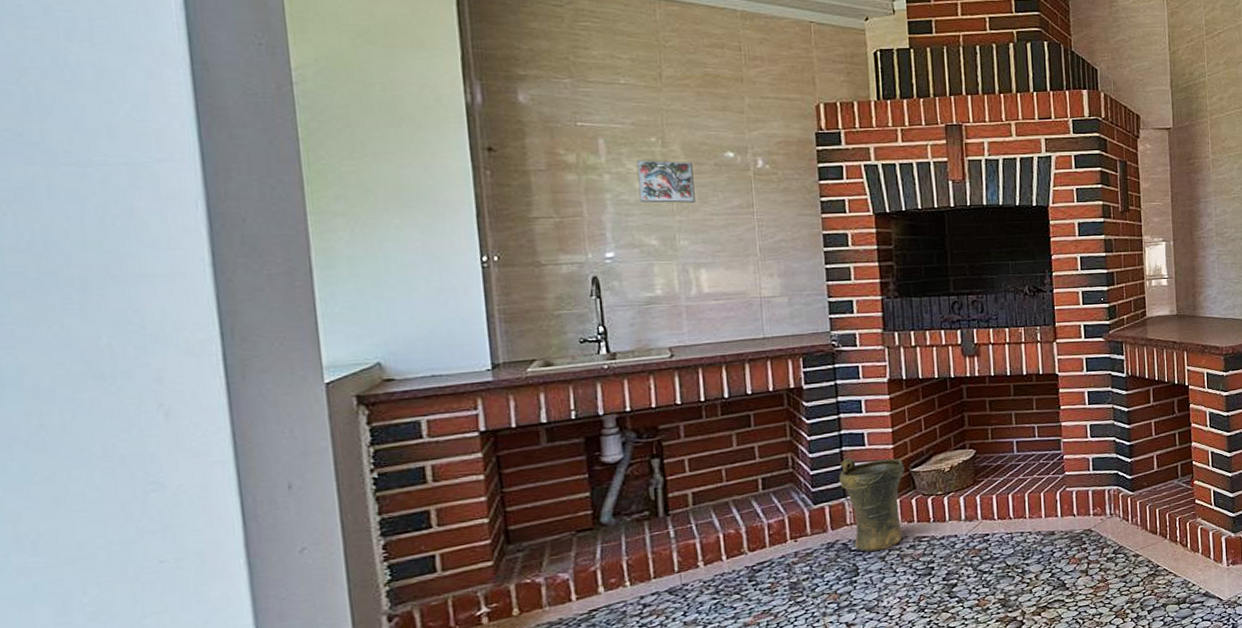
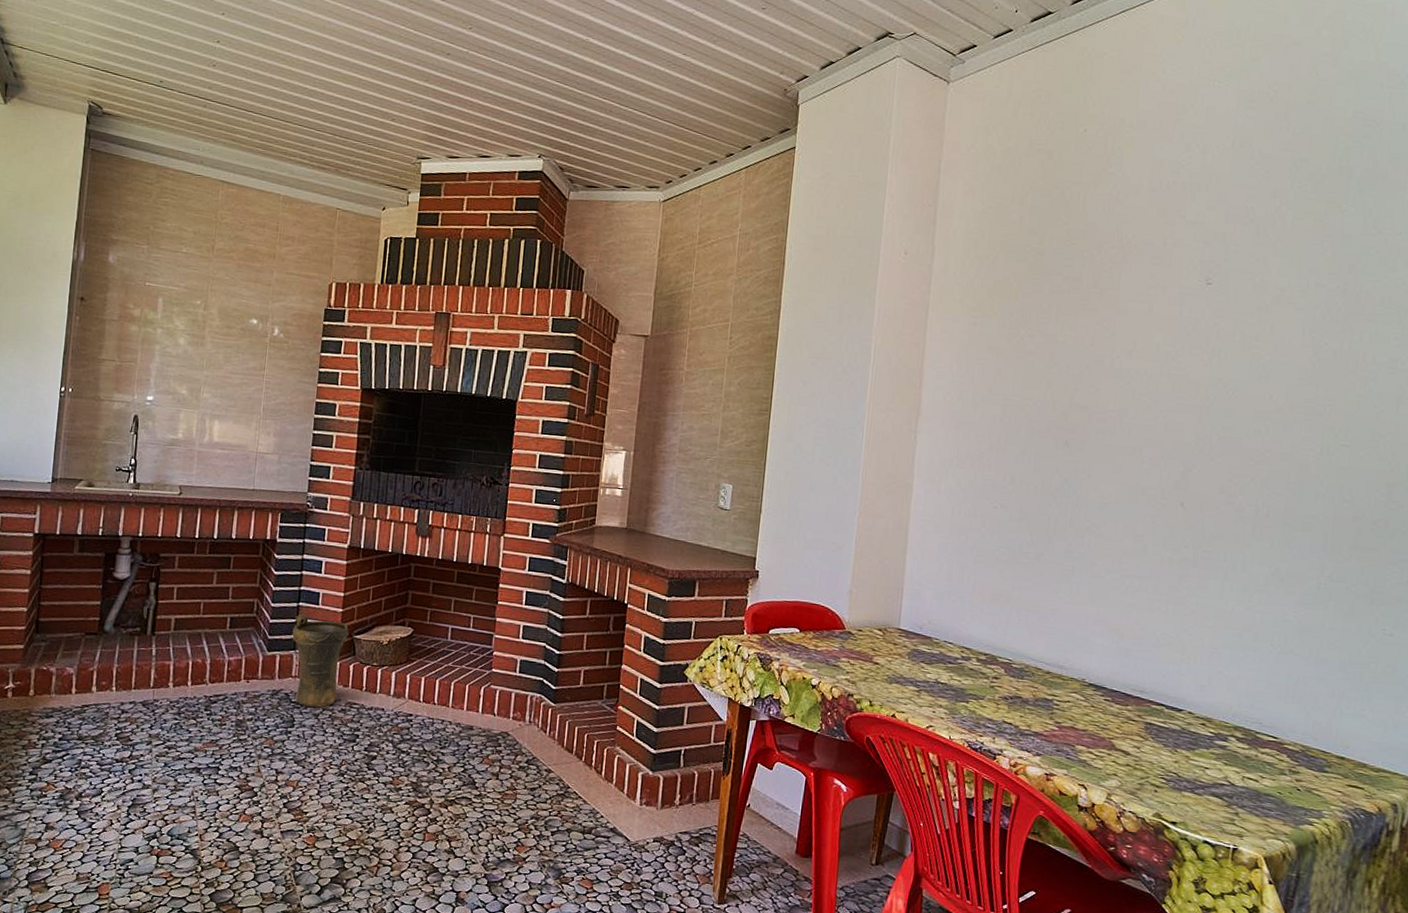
decorative tile: present [636,160,695,203] -> none [180,319,224,361]

